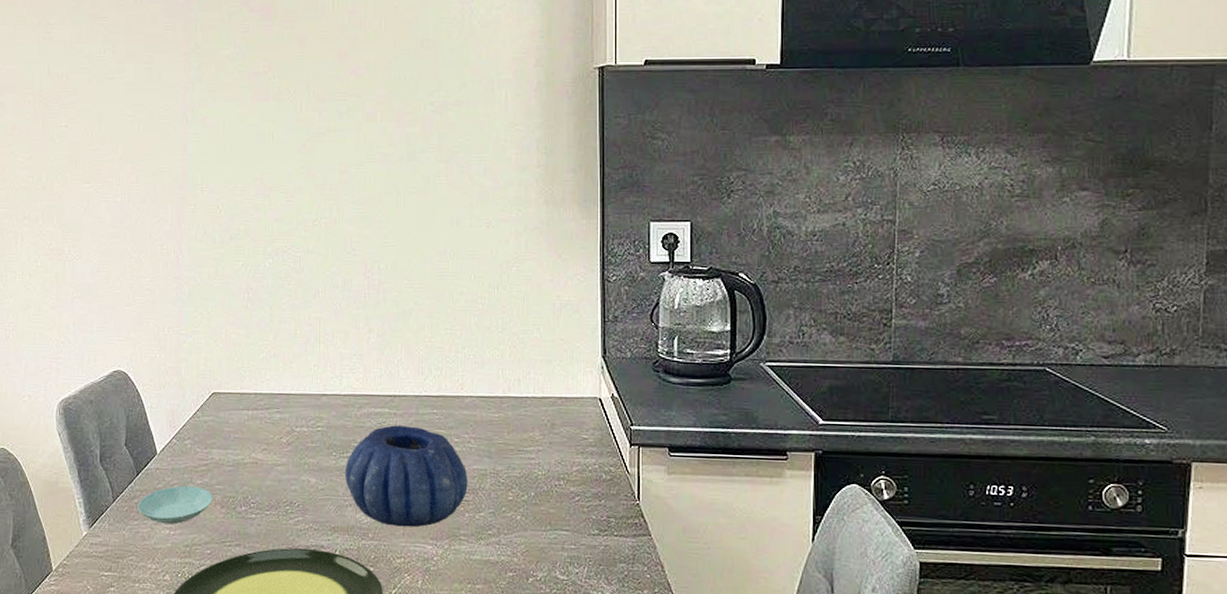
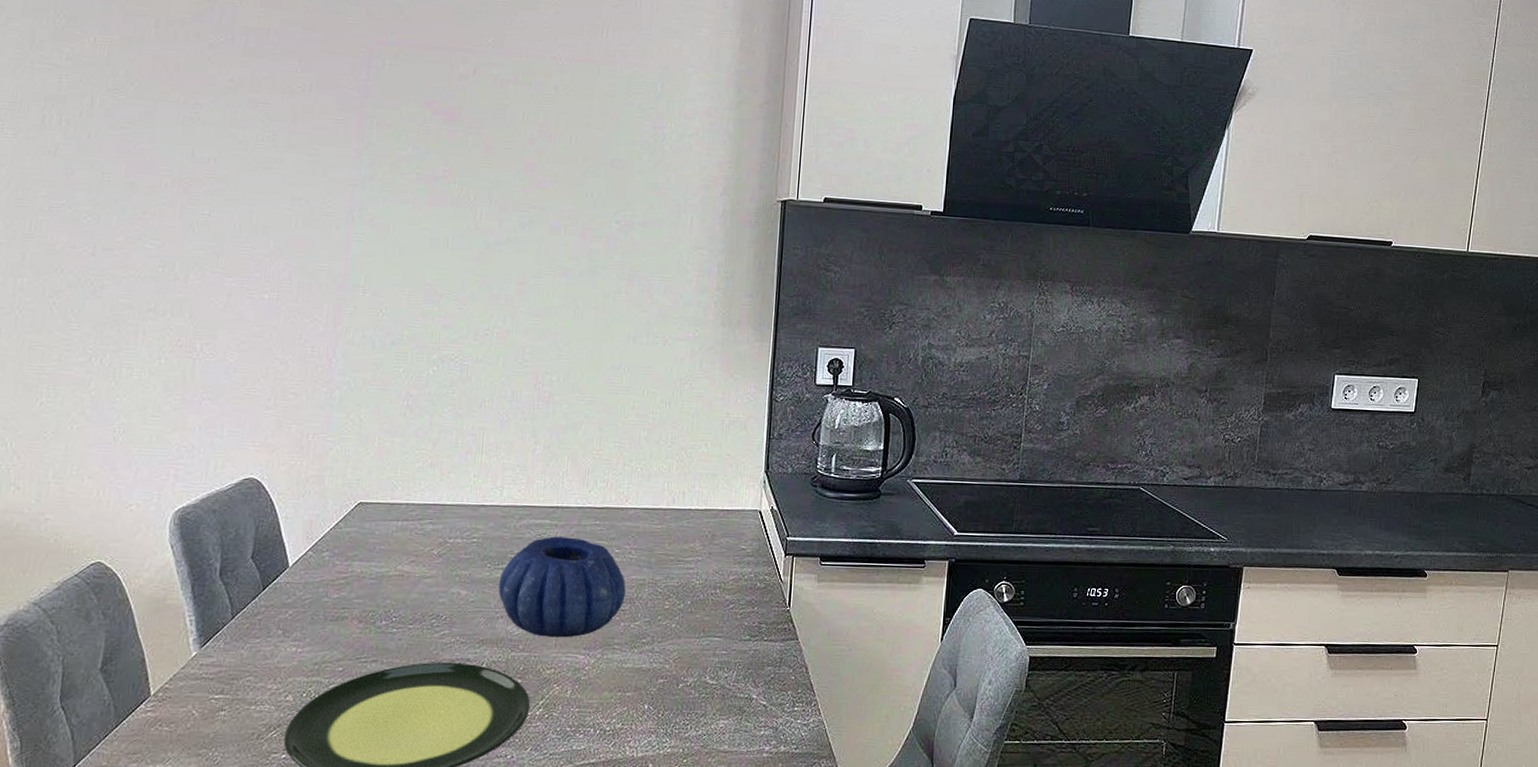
saucer: present [137,485,213,524] -> none [260,600,350,641]

